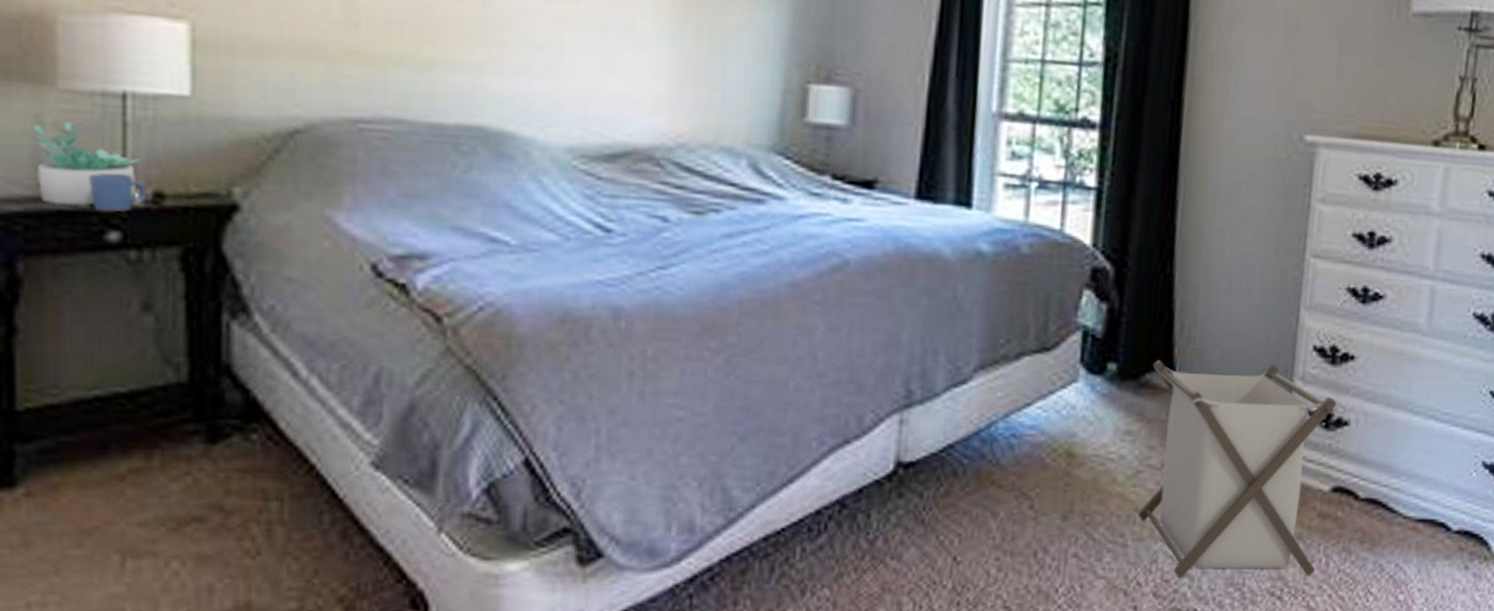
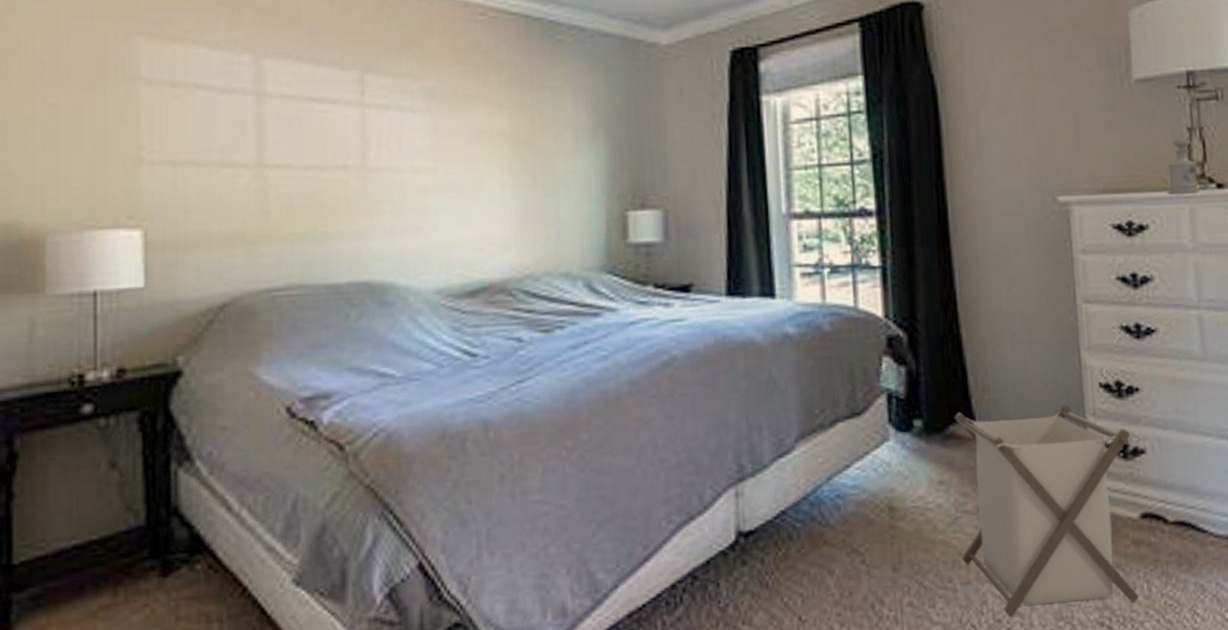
succulent plant: present [32,121,139,206] -> none [27,318,107,389]
mug: present [89,172,147,213] -> none [69,356,113,390]
perfume bottle: none [1425,87,1464,153] -> present [1167,138,1201,196]

